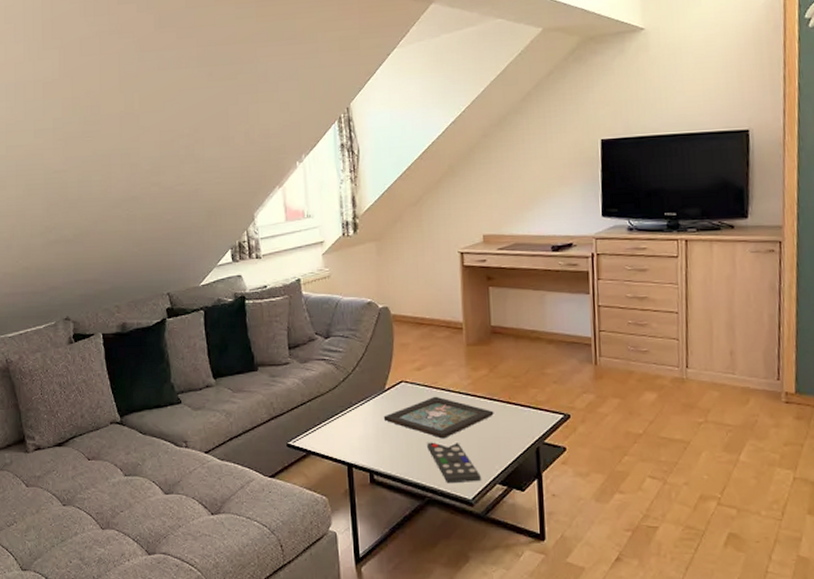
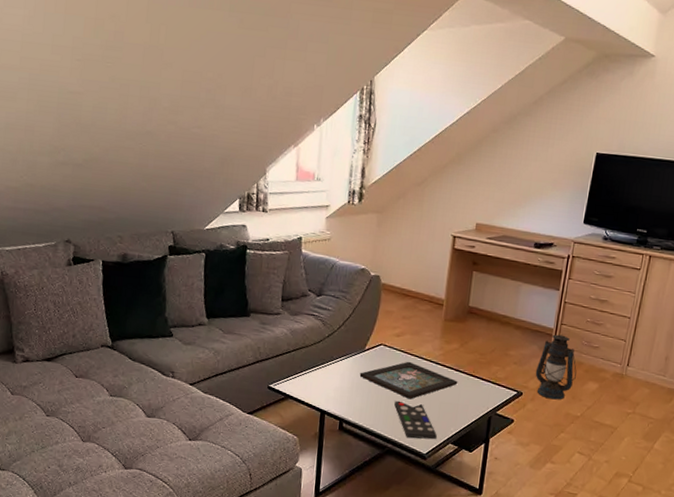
lantern: none [580,343,629,418] -> present [535,334,577,400]

